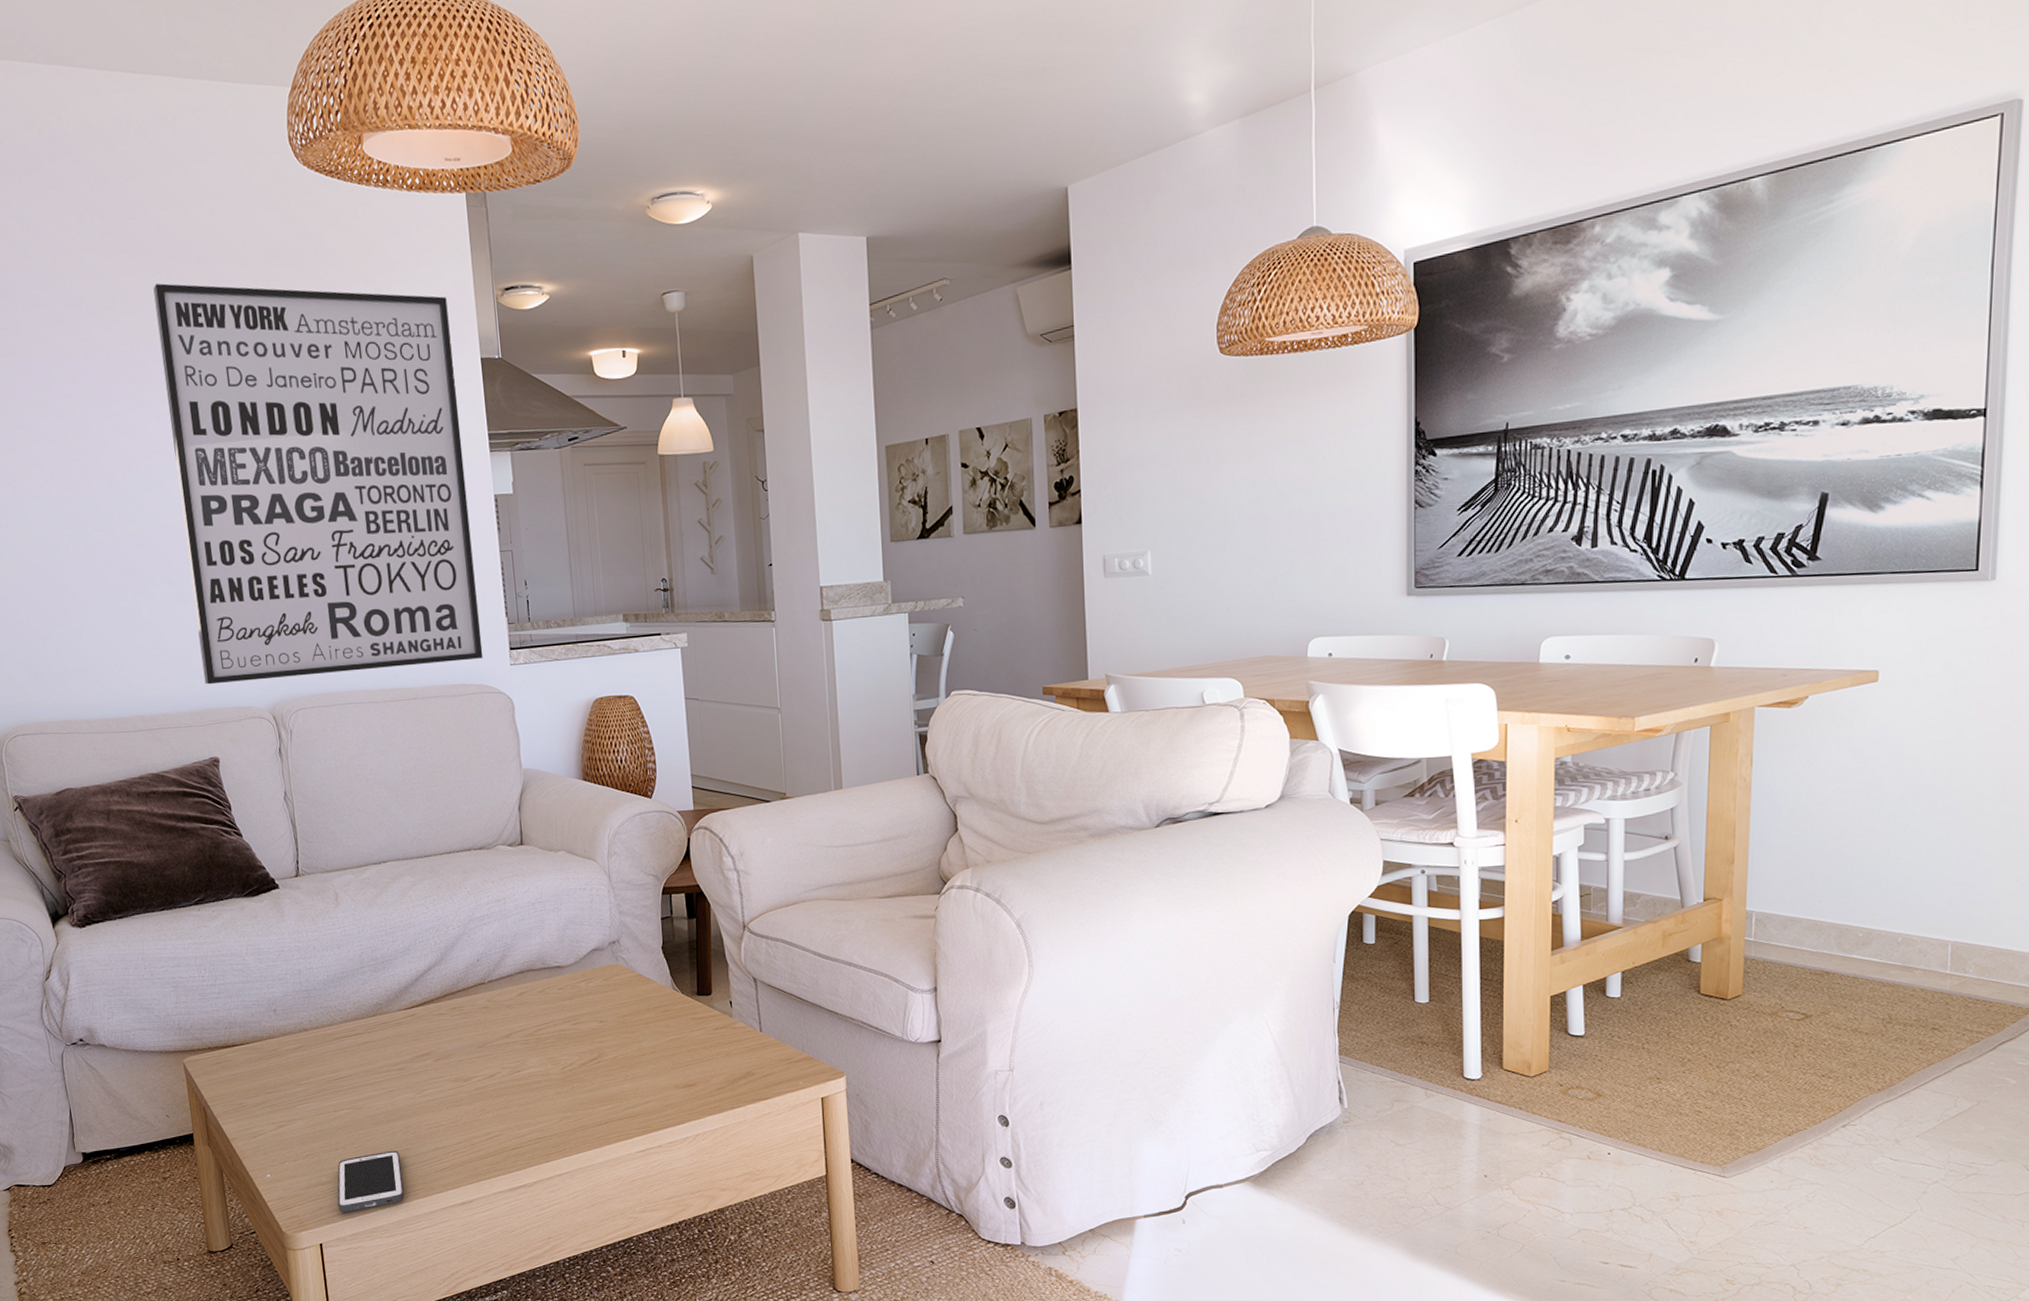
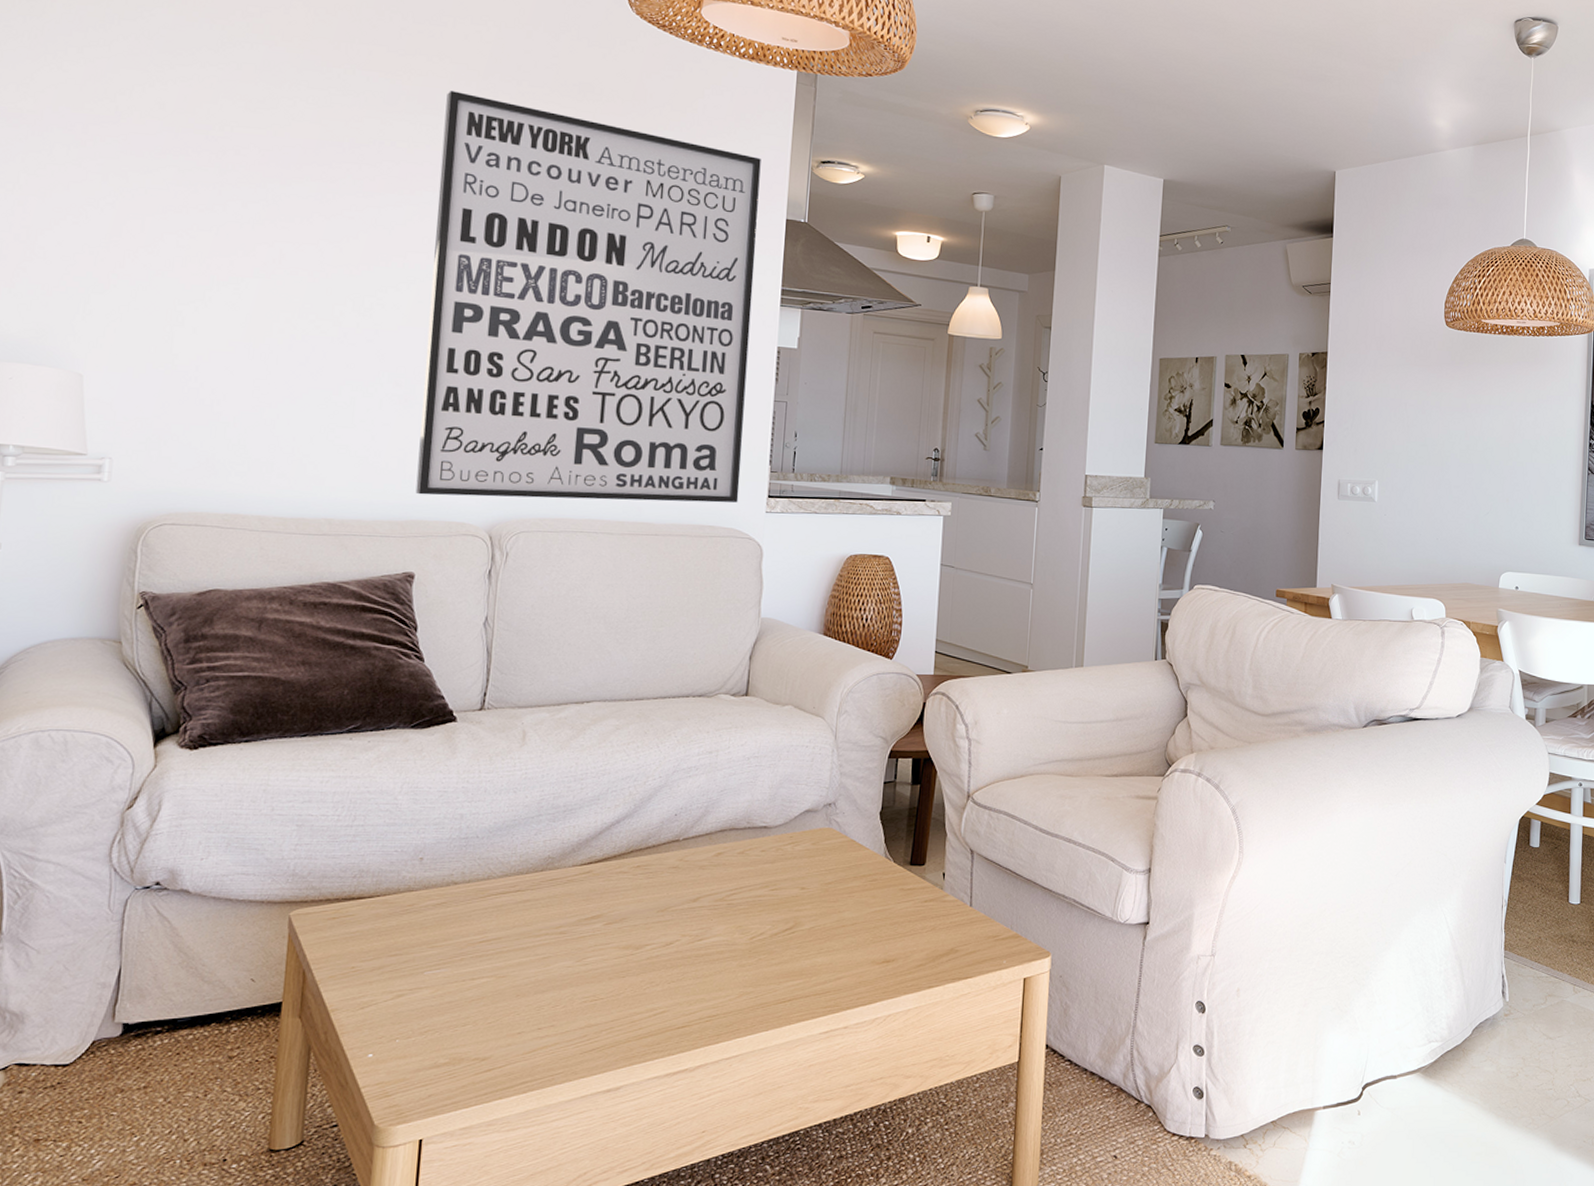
cell phone: present [337,1150,404,1213] -> none [452,1027,542,1102]

